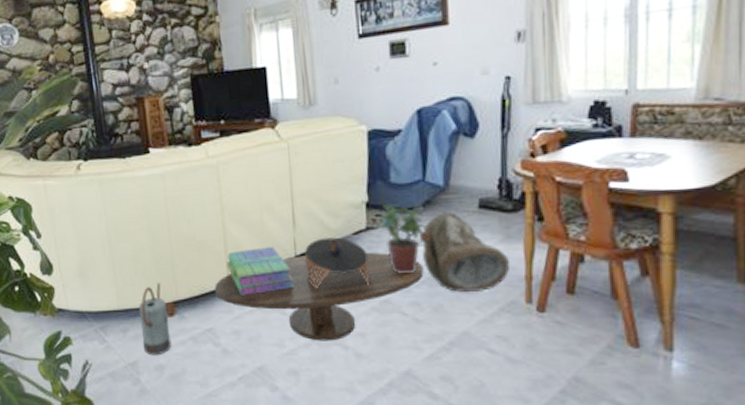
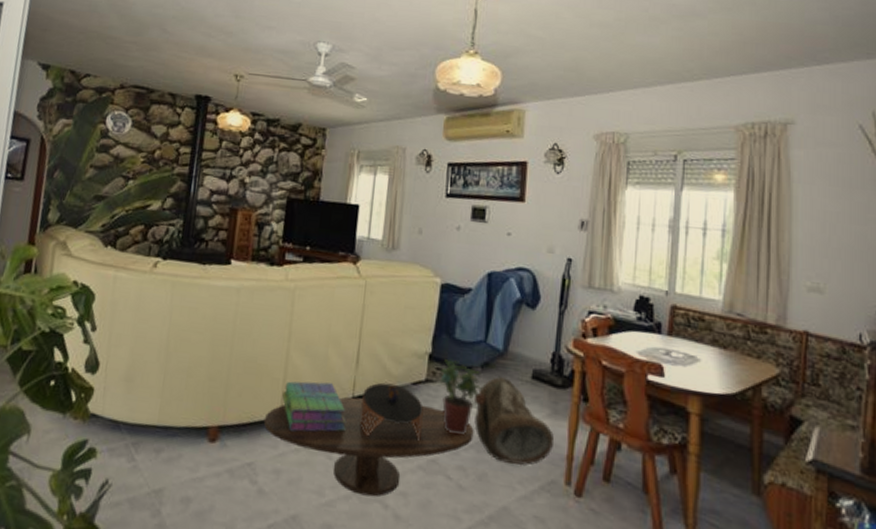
watering can: present [138,283,172,355] -> none [174,402,211,485]

